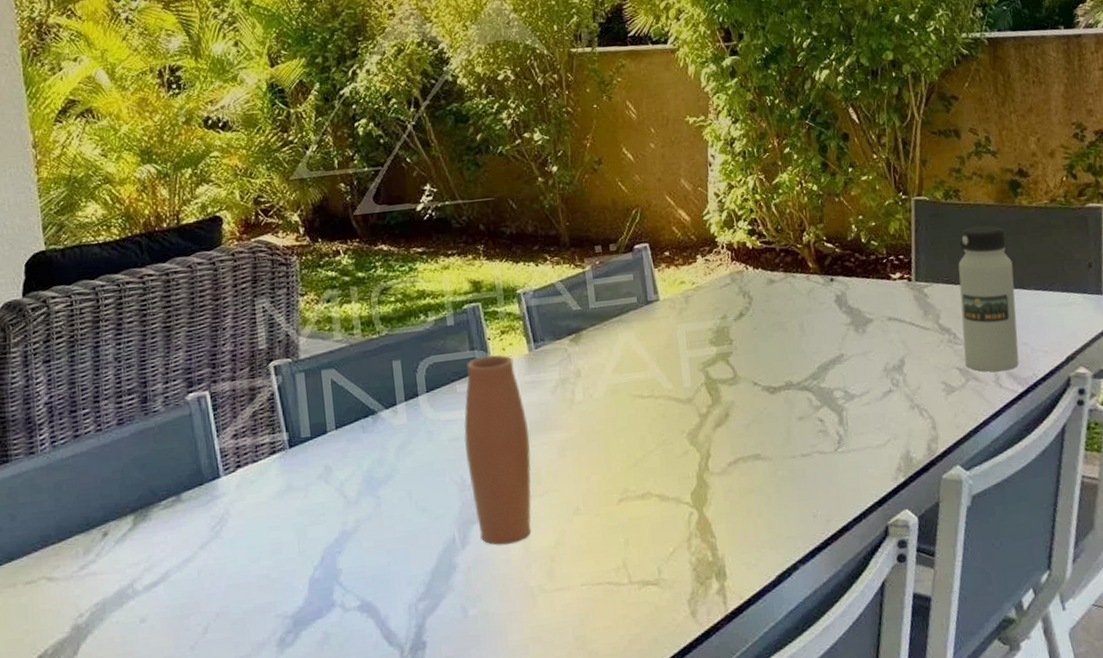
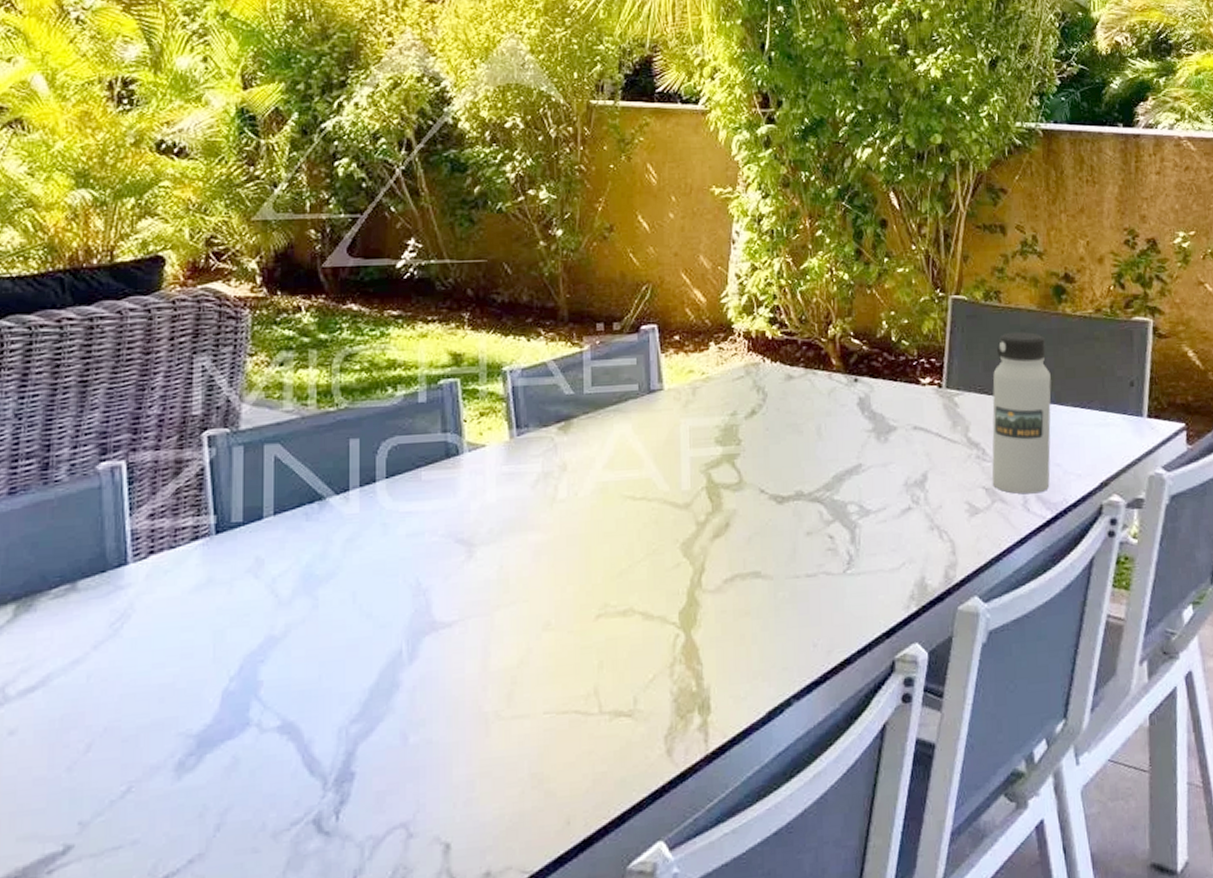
vase: present [463,355,531,545] -> none [424,439,501,662]

